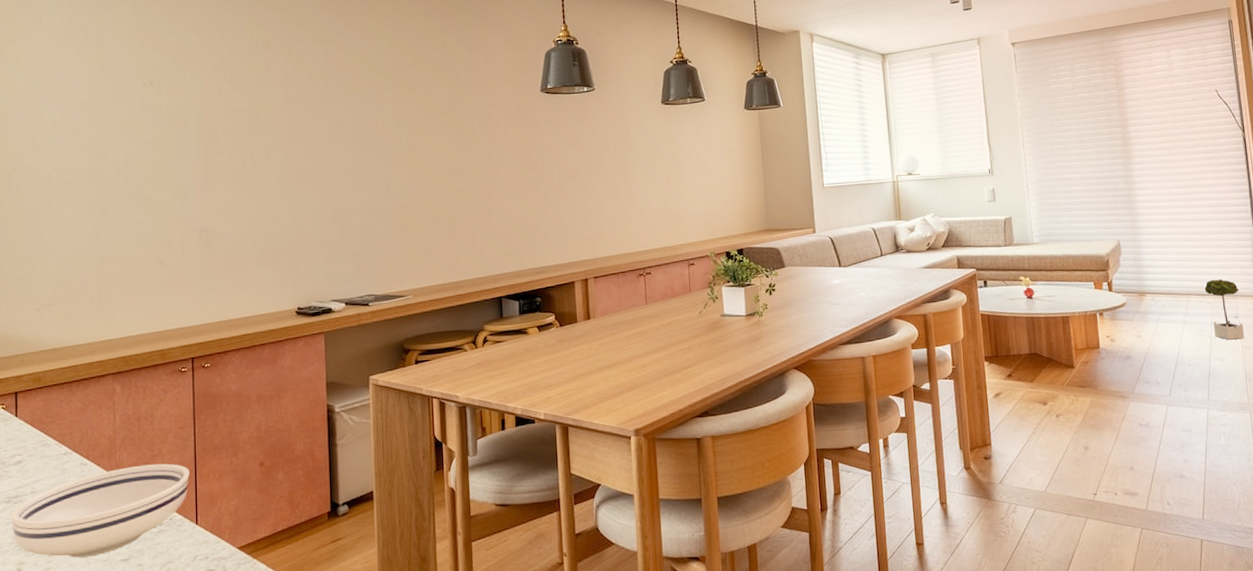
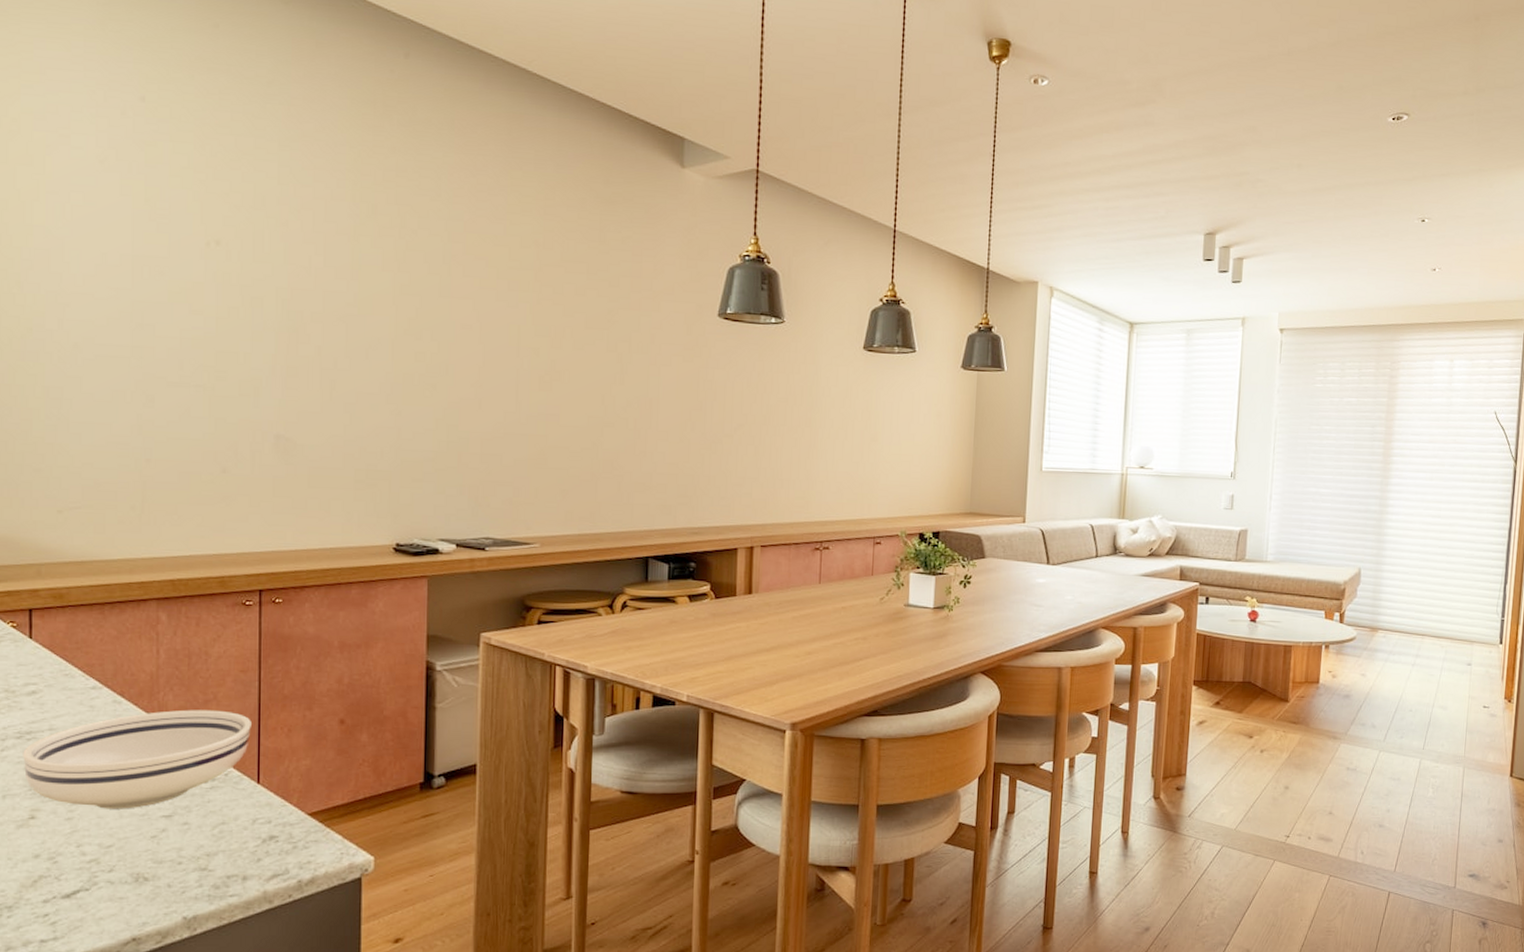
potted tree: present [1204,279,1244,340] -> none [1441,621,1477,688]

